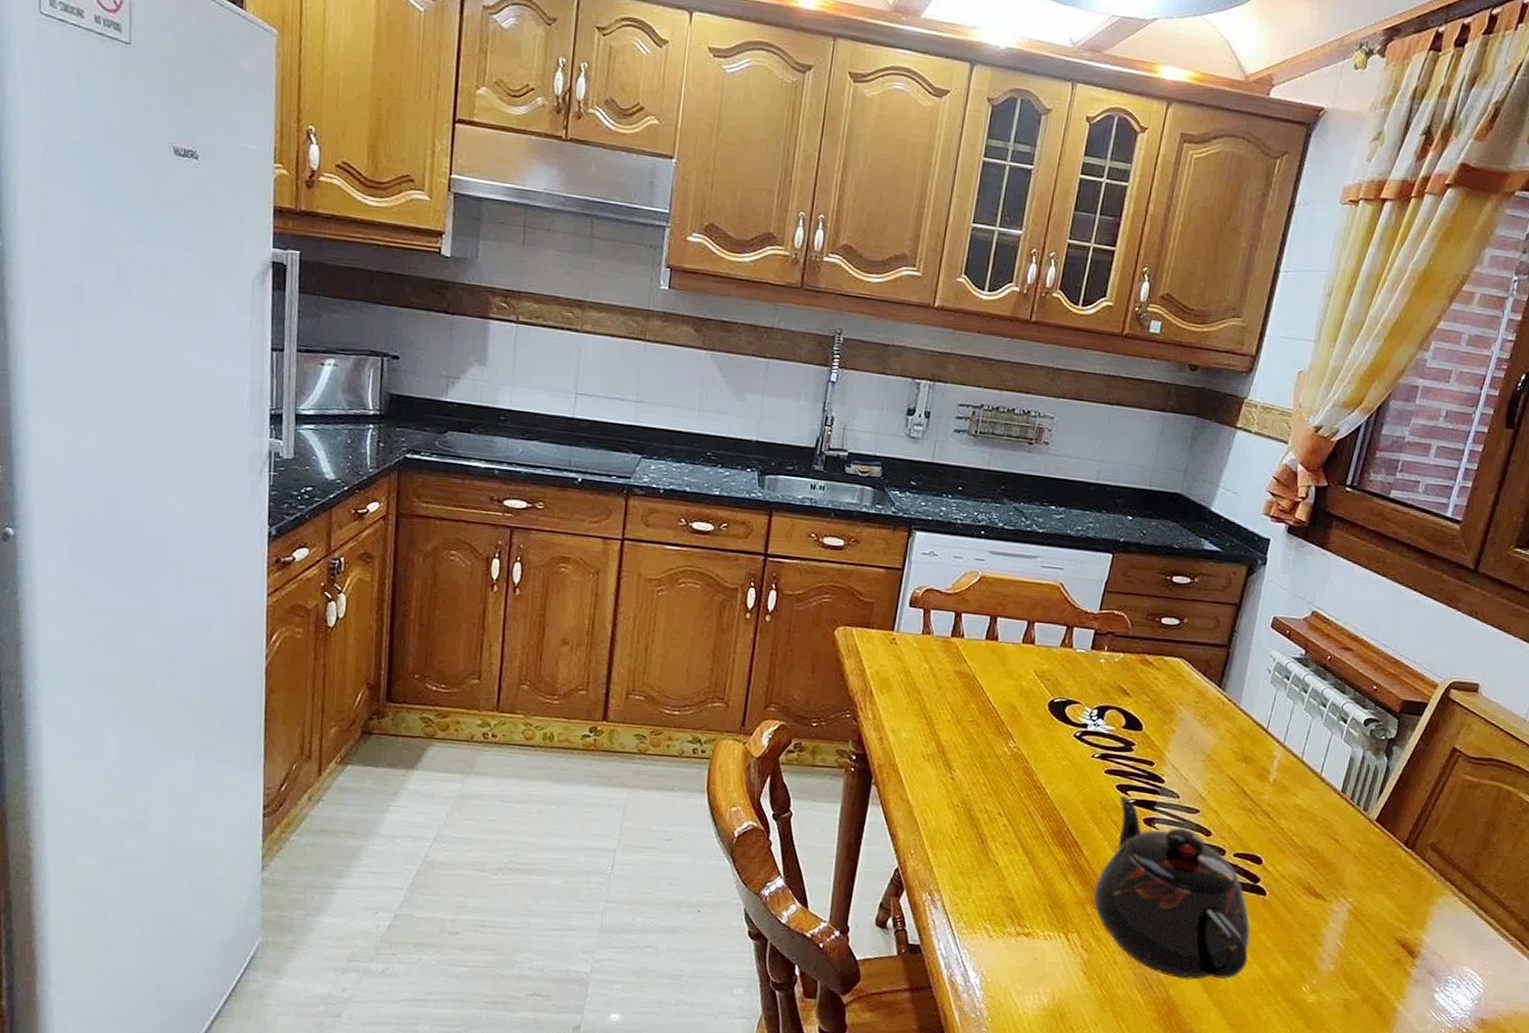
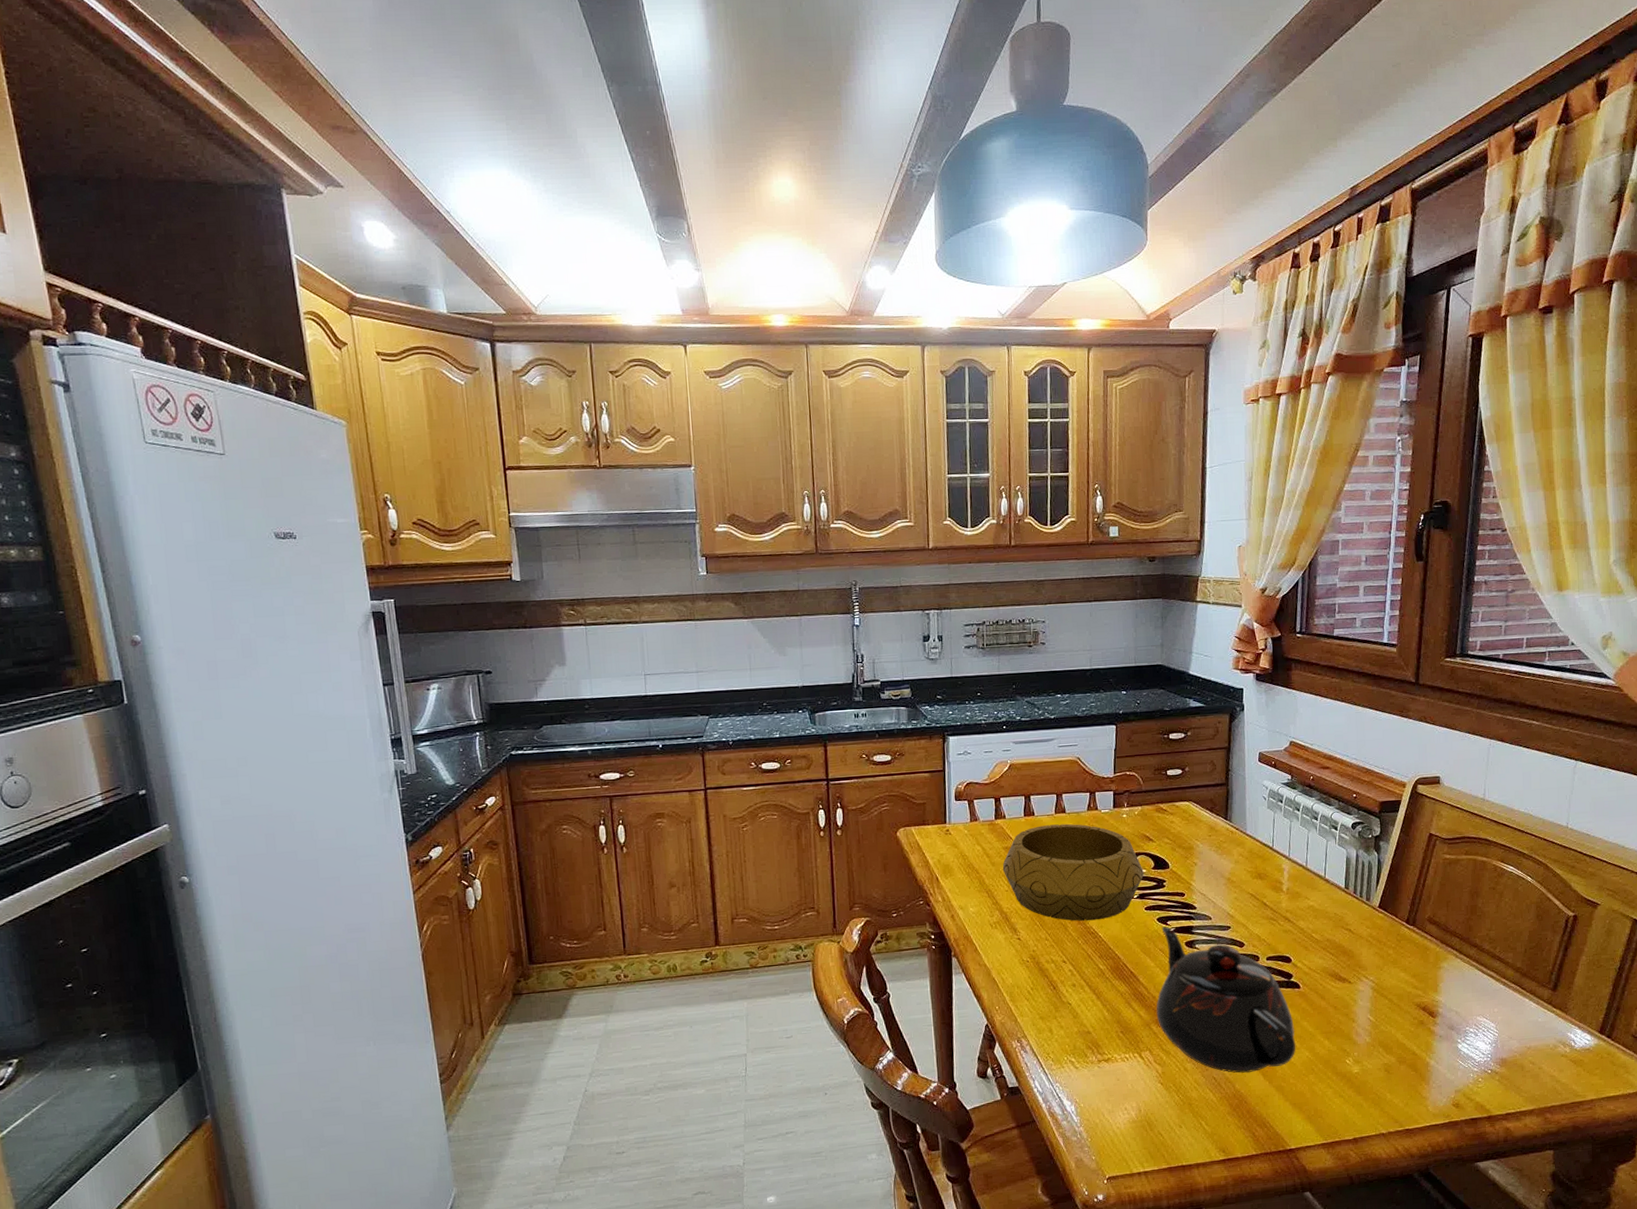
decorative bowl: none [949,653,1113,775] -> present [1002,823,1145,921]

